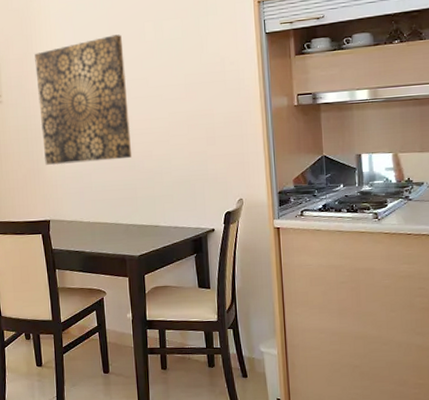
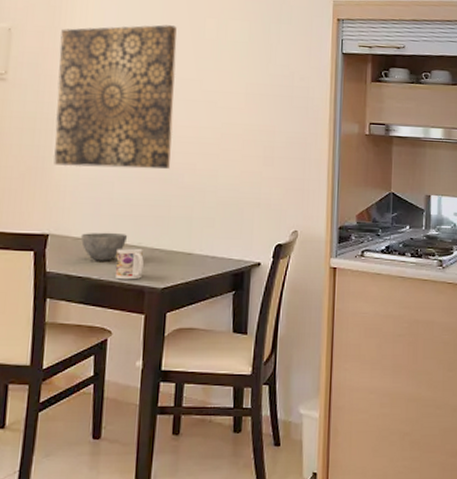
bowl: none [73,214,108,238] -> present [80,232,128,261]
mug: none [100,225,122,251] -> present [115,248,144,280]

